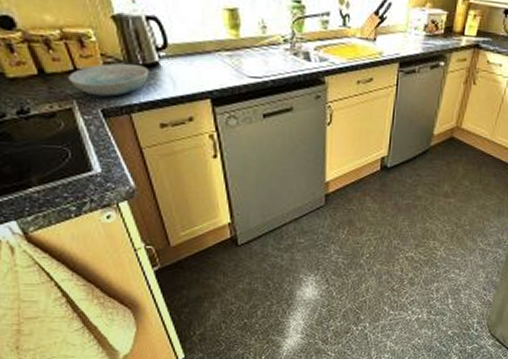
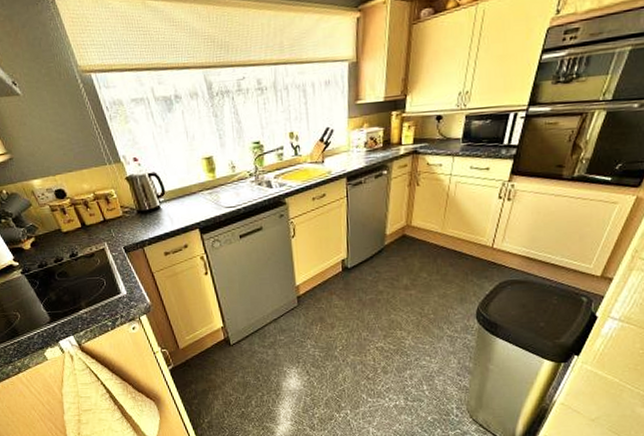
dish: present [69,63,149,97] -> none [101,210,154,237]

